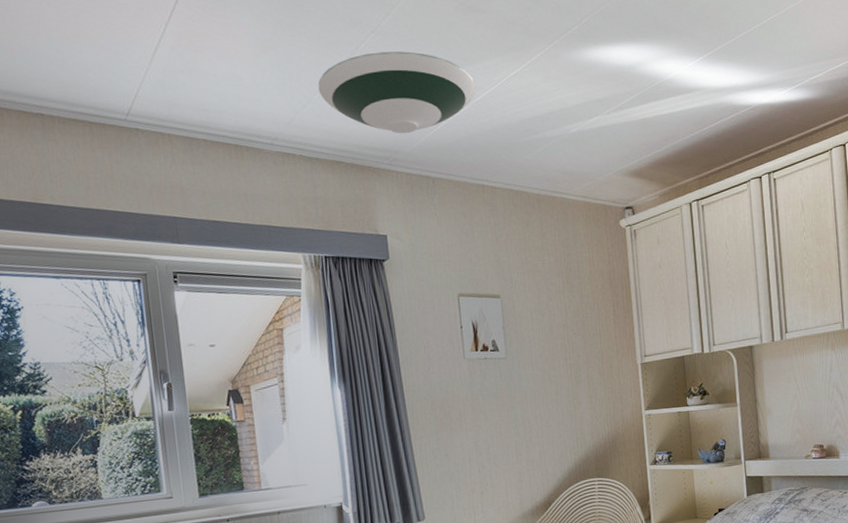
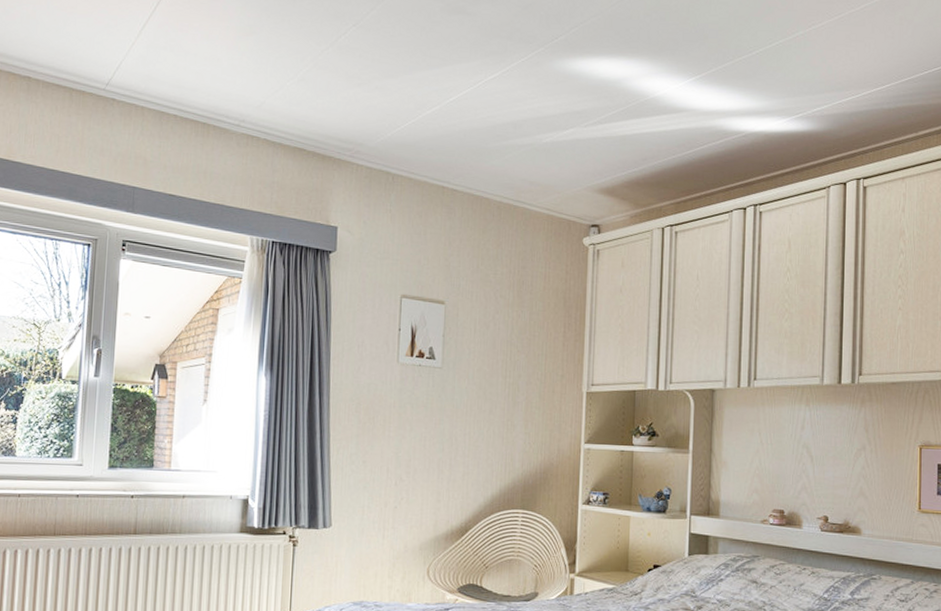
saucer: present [318,51,476,134] -> none [292,45,451,128]

